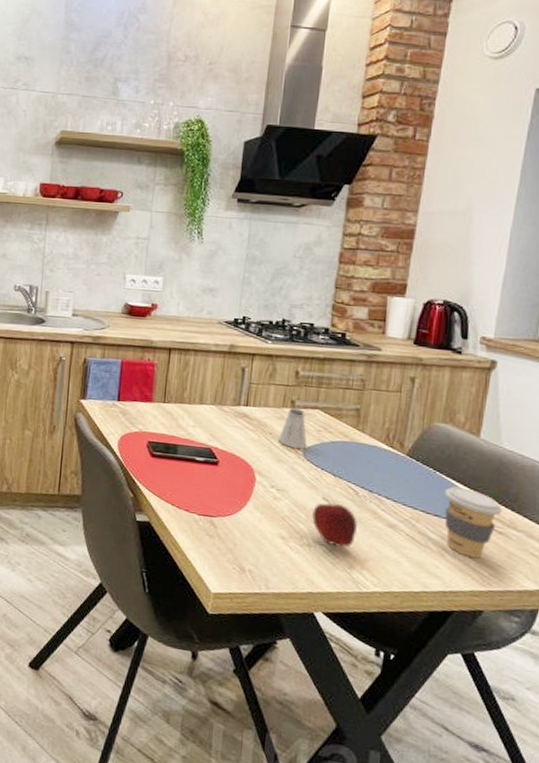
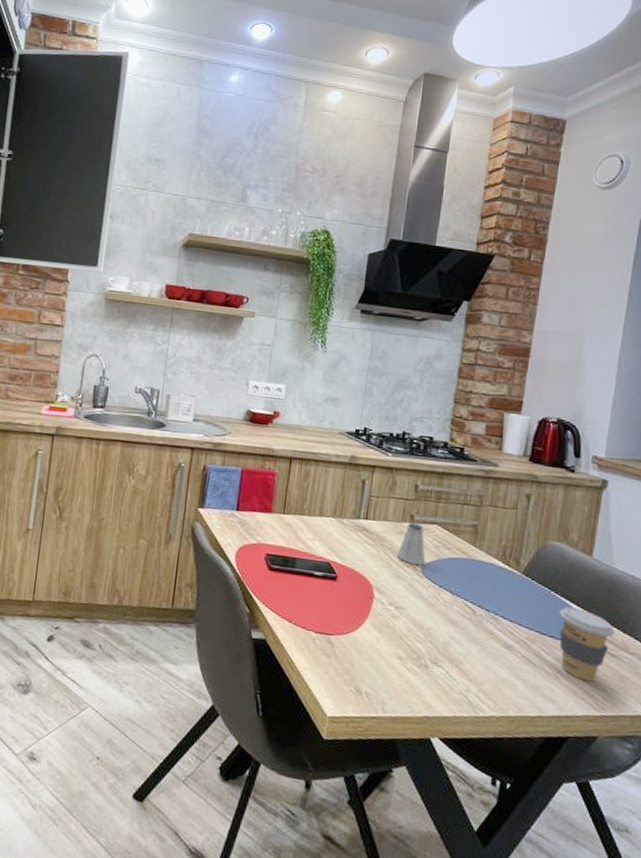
apple: present [312,496,358,547] -> none [430,614,475,669]

